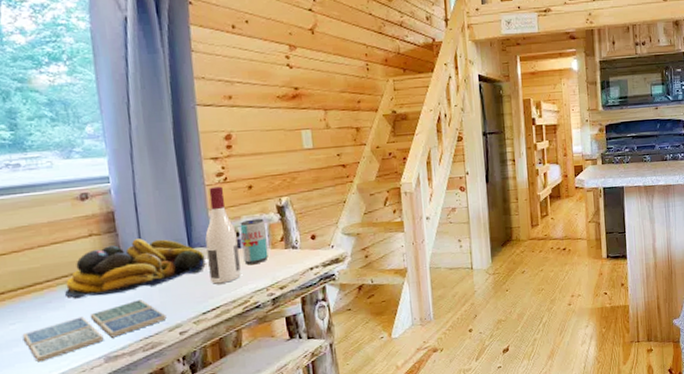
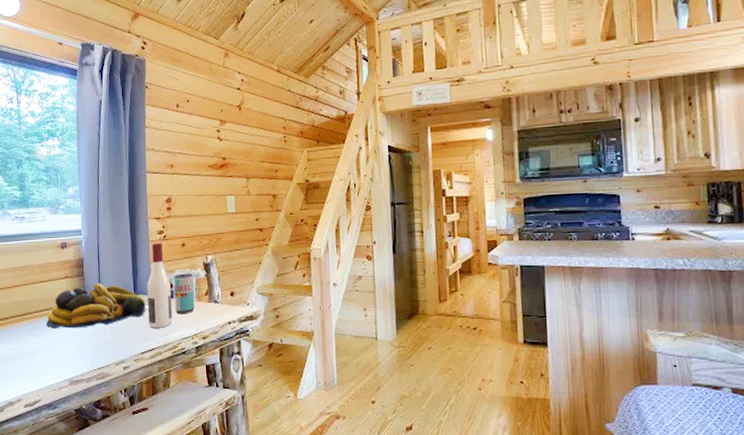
drink coaster: present [22,299,167,363] -> none [17,335,115,378]

